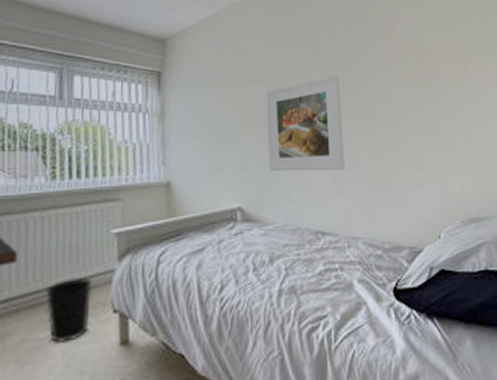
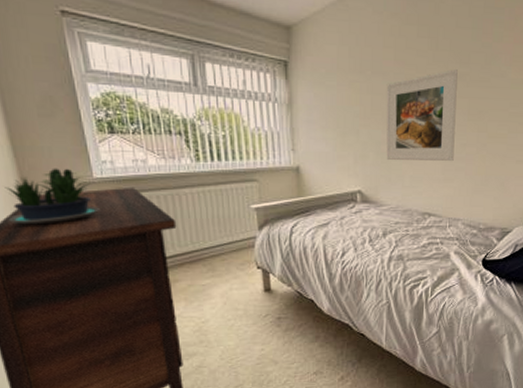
wastebasket: present [45,277,92,344] -> none [202,242,239,289]

